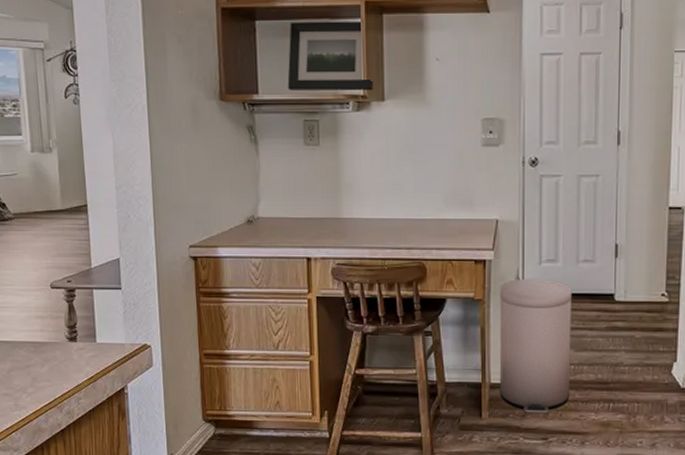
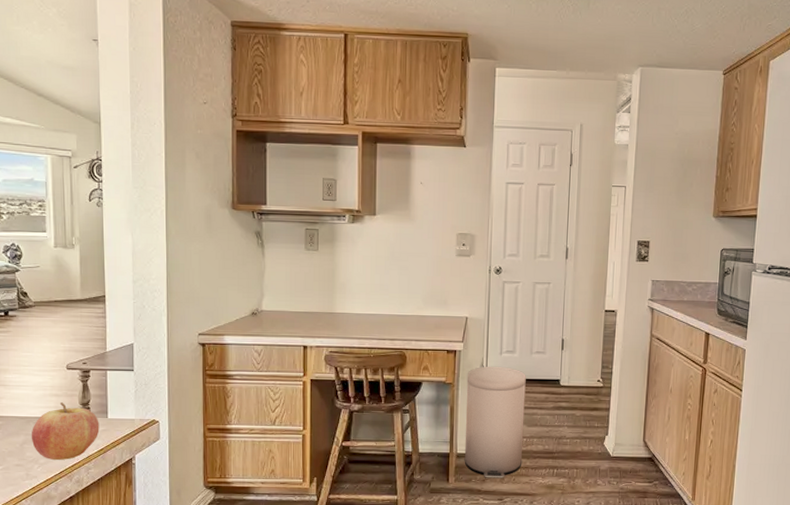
fruit: none [17,325,89,390] -> present [31,402,100,461]
picture frame: present [287,21,373,90] -> none [292,145,367,206]

